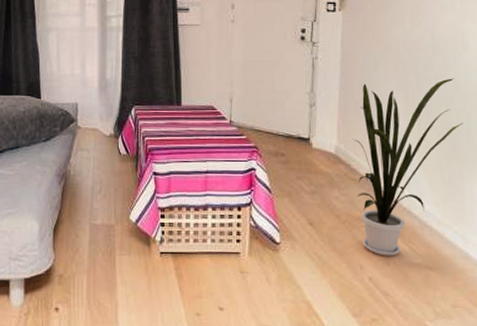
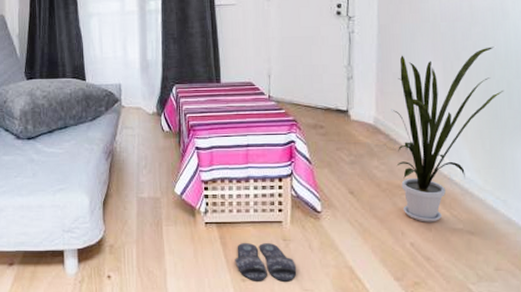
slippers: none [190,274,254,317] -> present [235,242,297,282]

